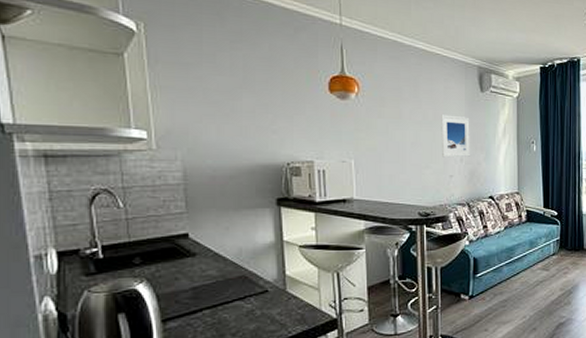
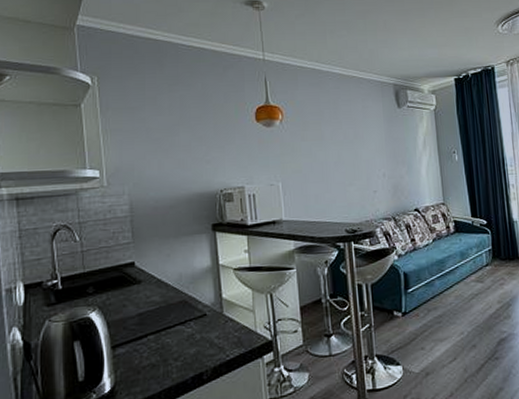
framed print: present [441,114,470,158] -> none [361,132,392,174]

